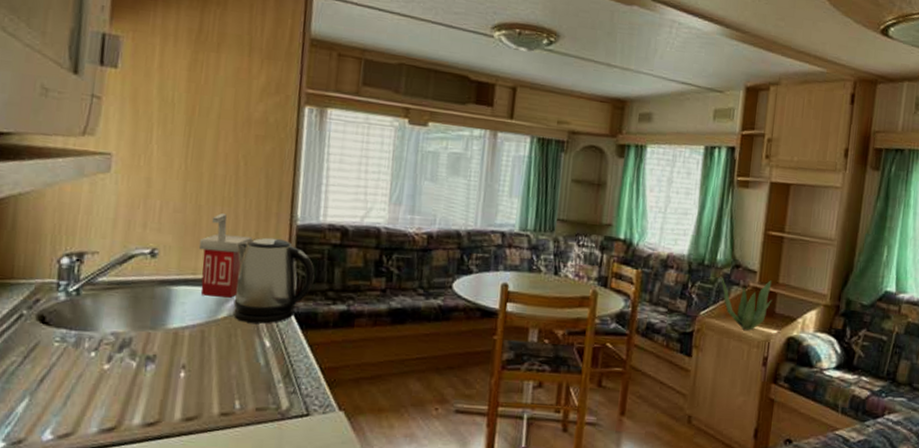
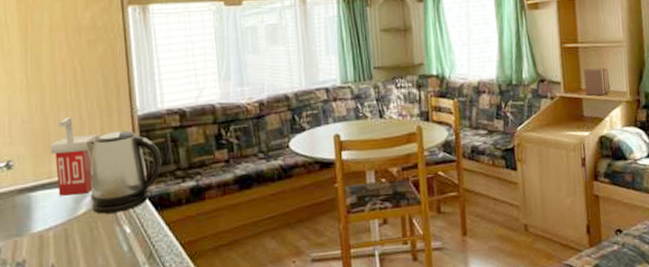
plant: present [720,275,773,330] -> none [528,88,579,137]
books: none [782,262,811,294] -> present [583,68,611,96]

